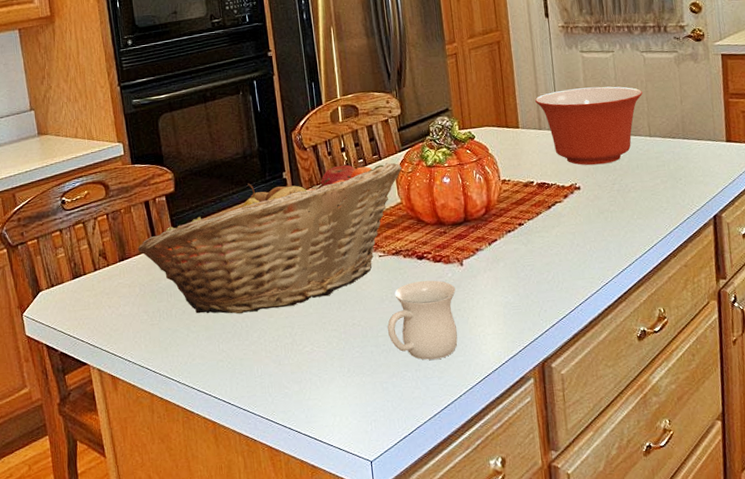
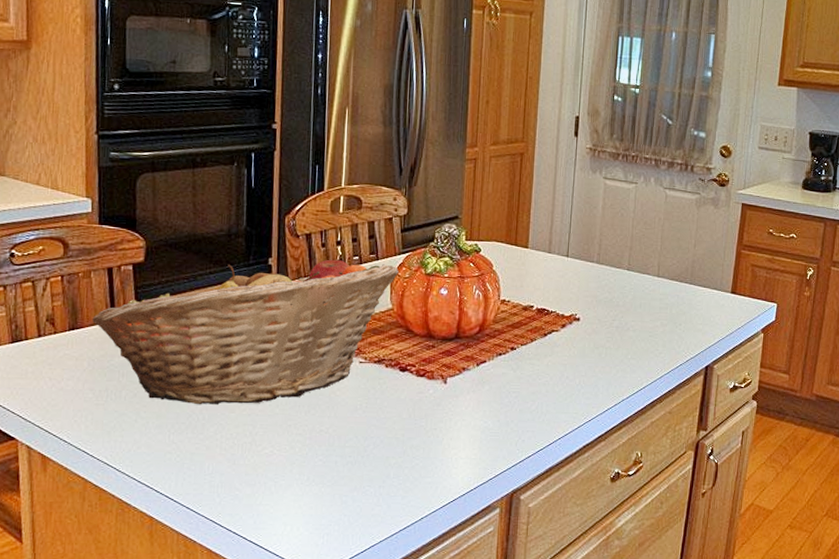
mug: present [388,280,458,360] -> none [357,394,435,477]
mixing bowl: present [534,86,643,166] -> none [548,215,659,299]

